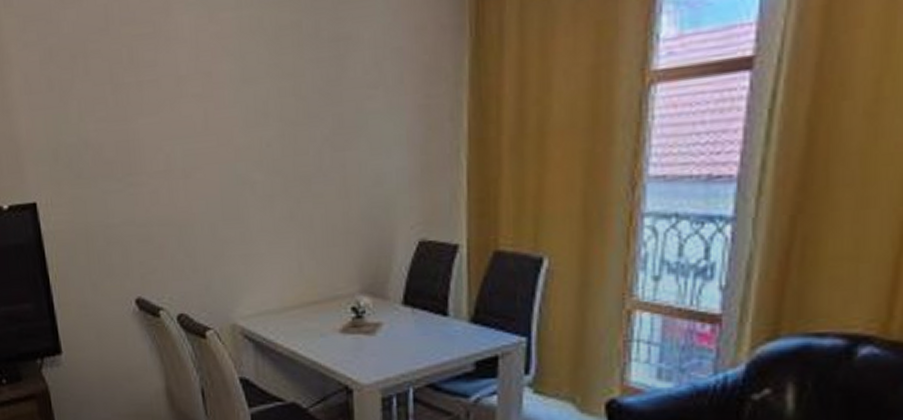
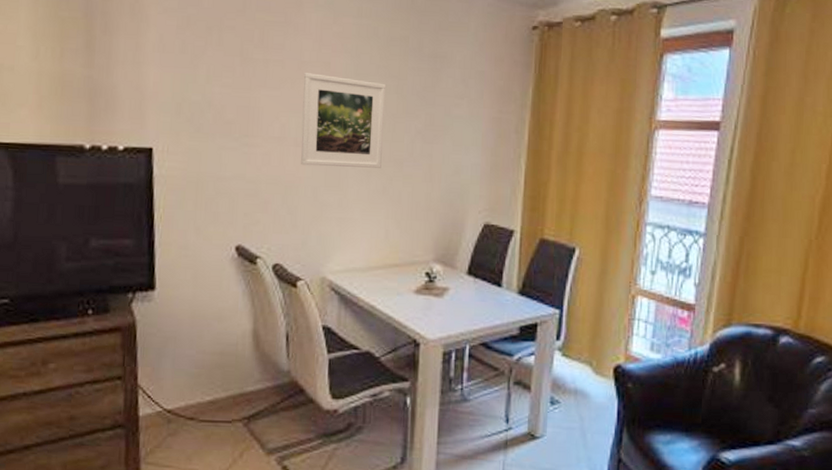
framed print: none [184,86,285,200] -> present [301,73,385,168]

